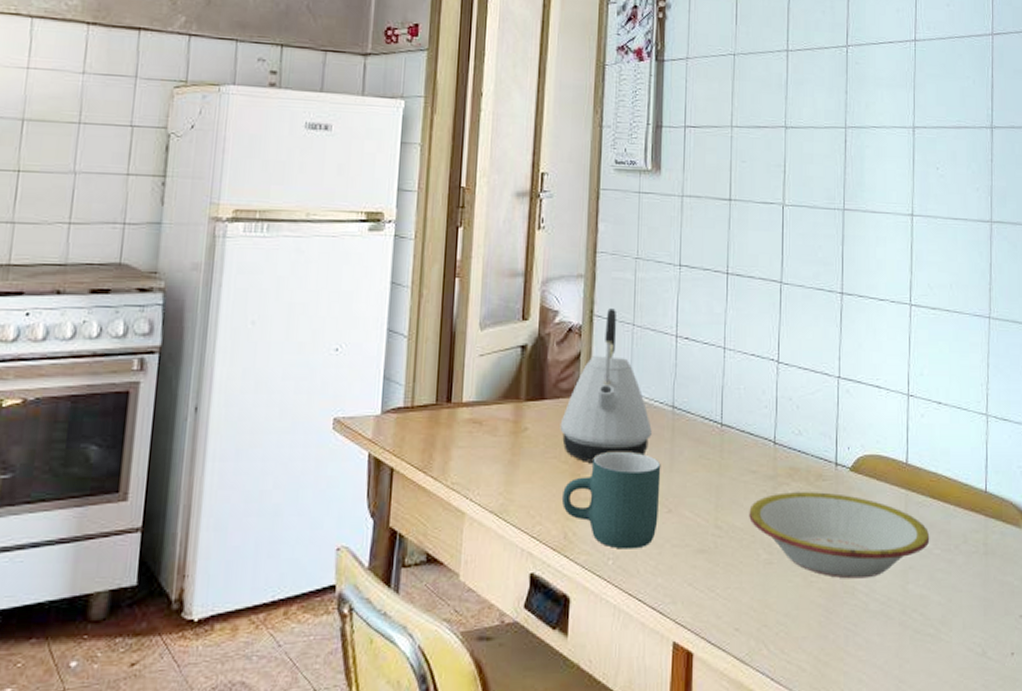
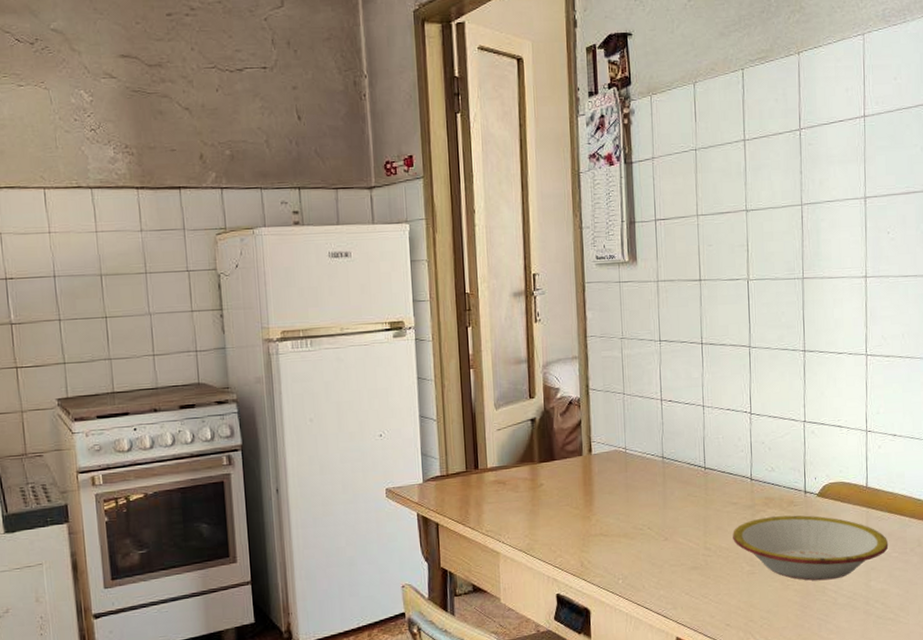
kettle: present [560,308,652,462] -> none [569,382,646,507]
mug: present [561,451,661,549] -> none [576,496,657,571]

